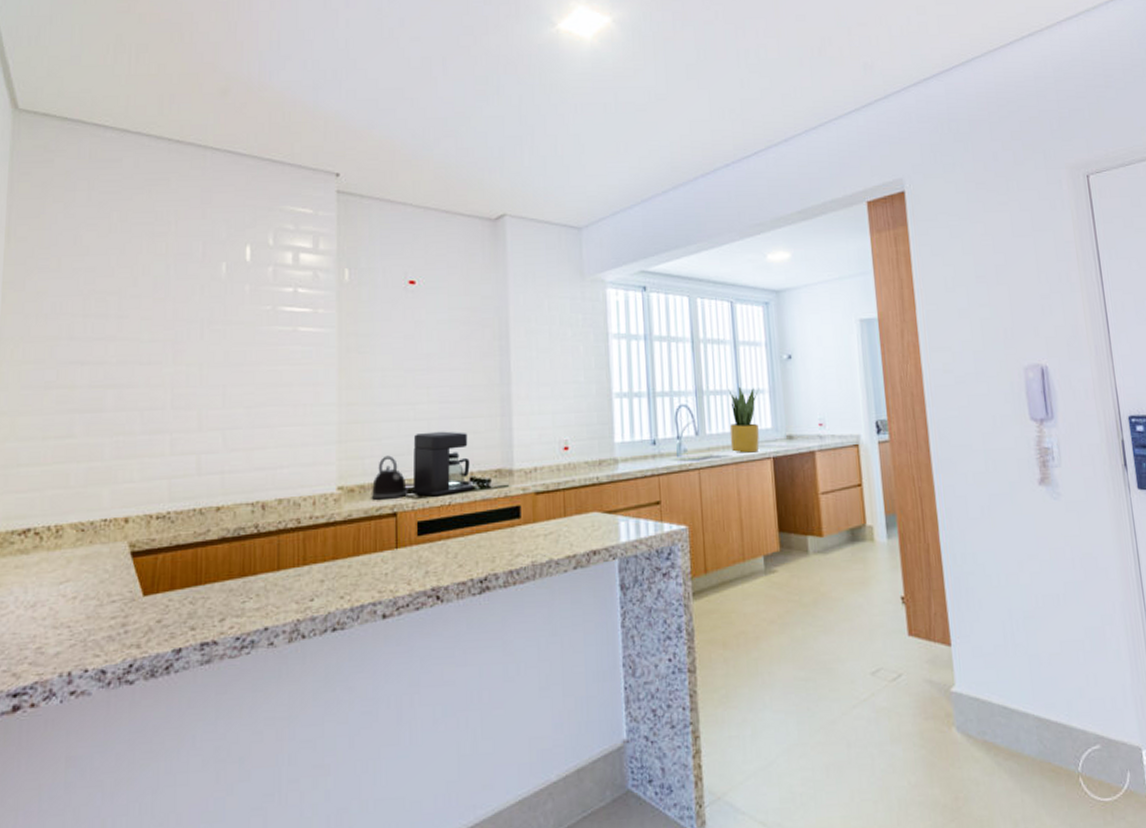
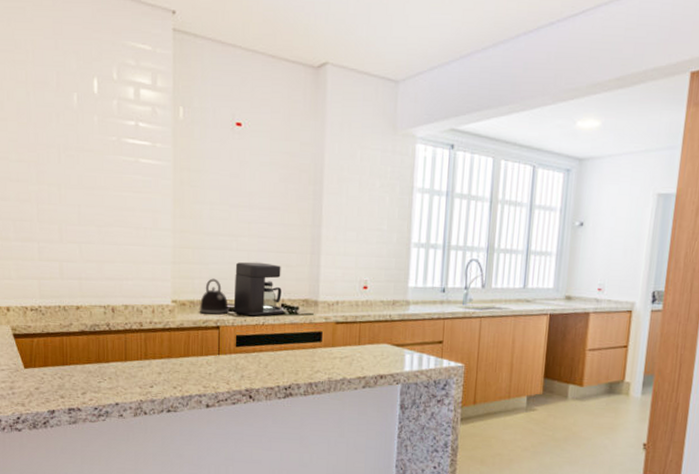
planter: present [728,387,760,453] -> none [512,248,548,308]

